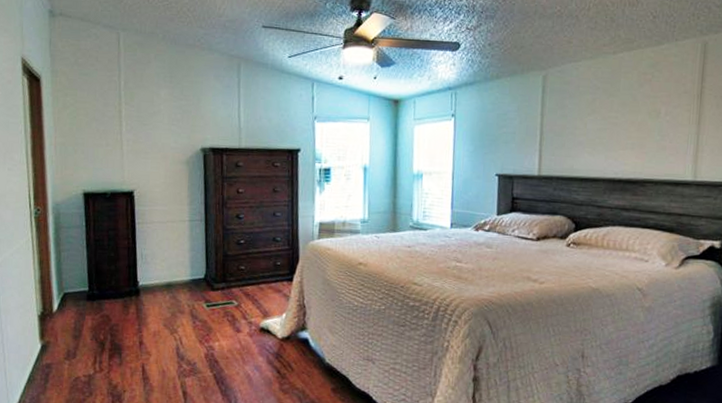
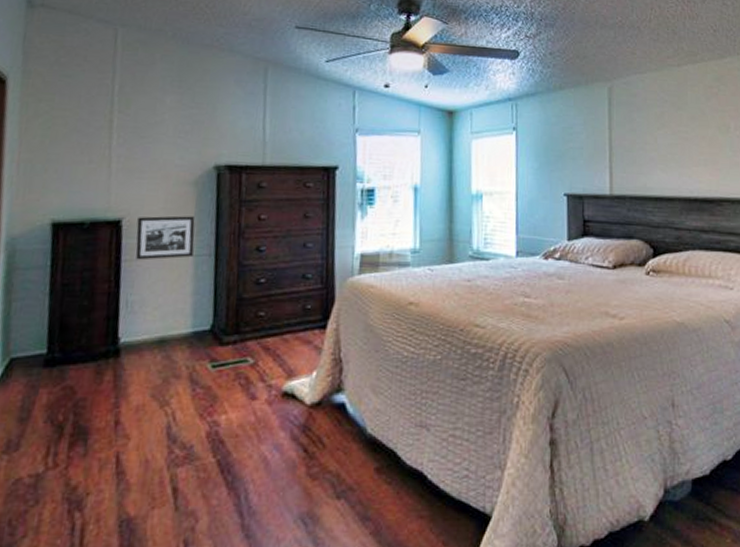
picture frame: none [145,188,189,223] -> present [135,215,195,260]

